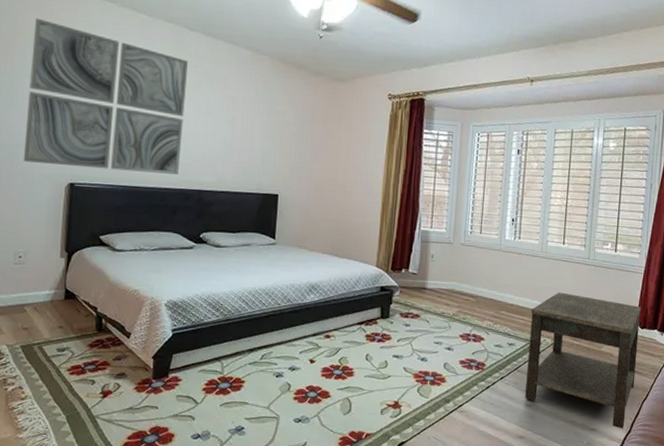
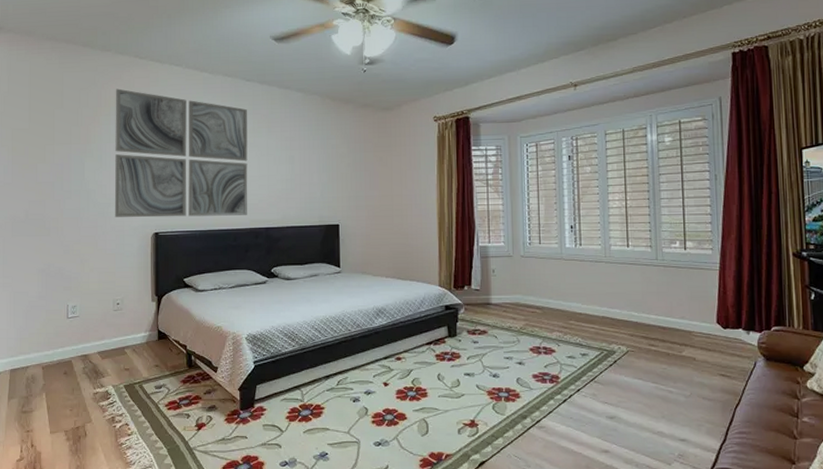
side table: present [525,292,641,429] -> none [601,297,724,438]

